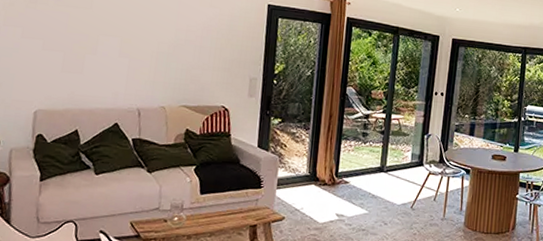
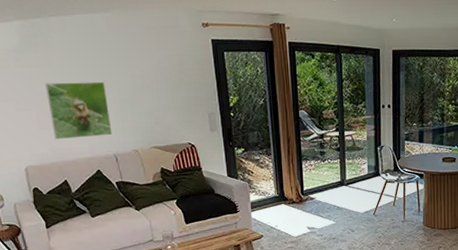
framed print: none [76,25,146,88] -> present [45,81,113,140]

